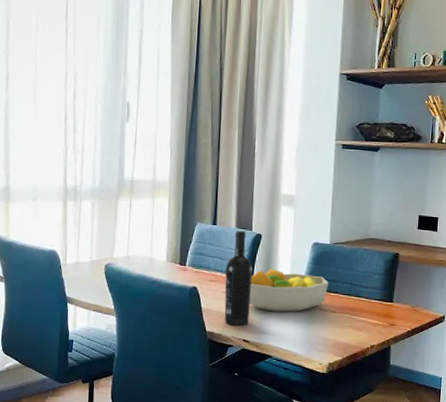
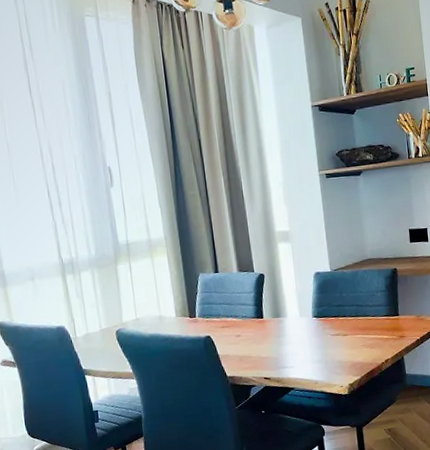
wine bottle: present [224,230,253,326] -> none [235,273,267,366]
fruit bowl: present [249,268,328,312] -> none [260,304,336,346]

